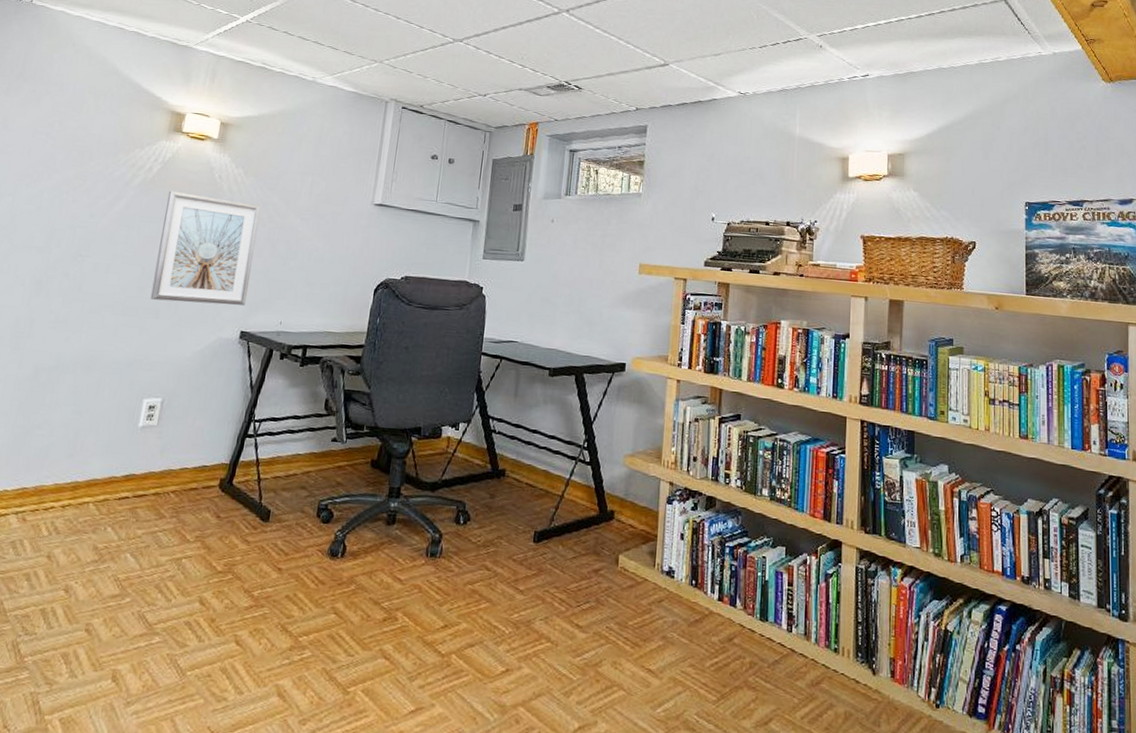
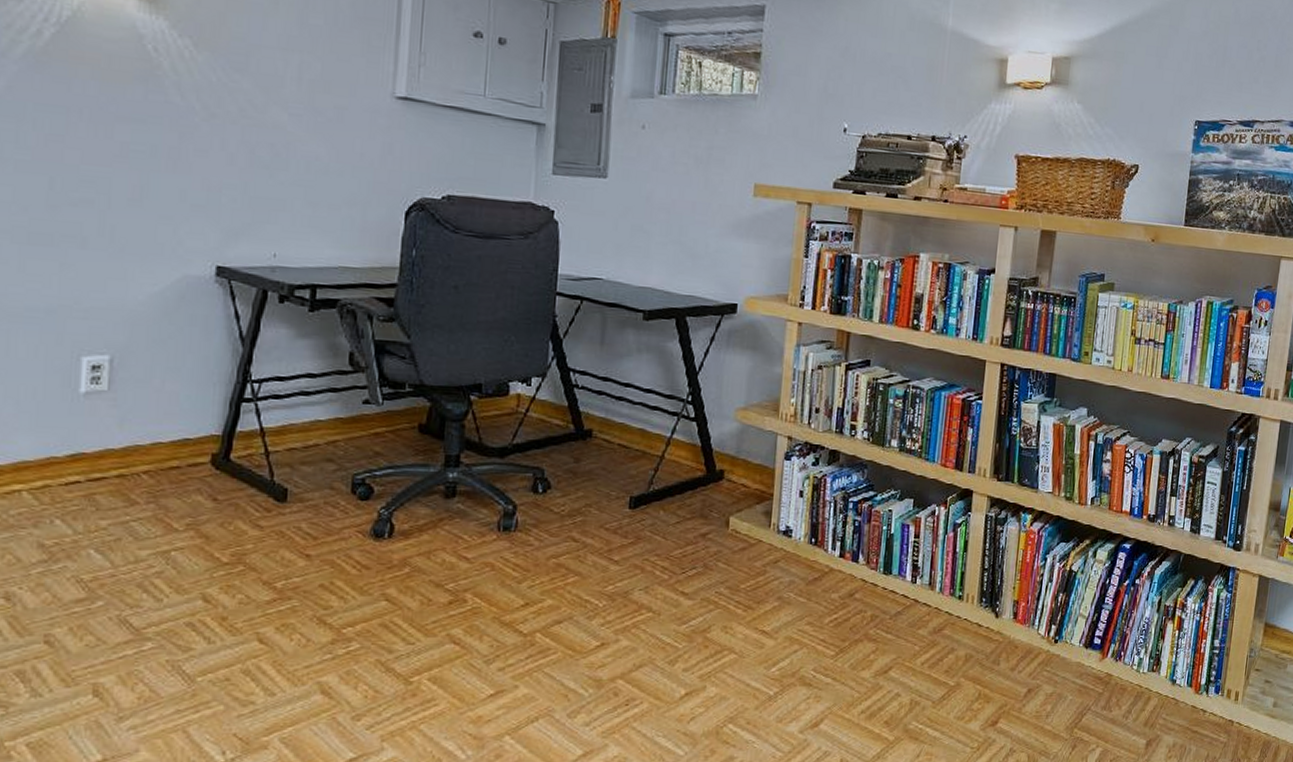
picture frame: present [150,190,261,305] -> none [69,66,226,232]

